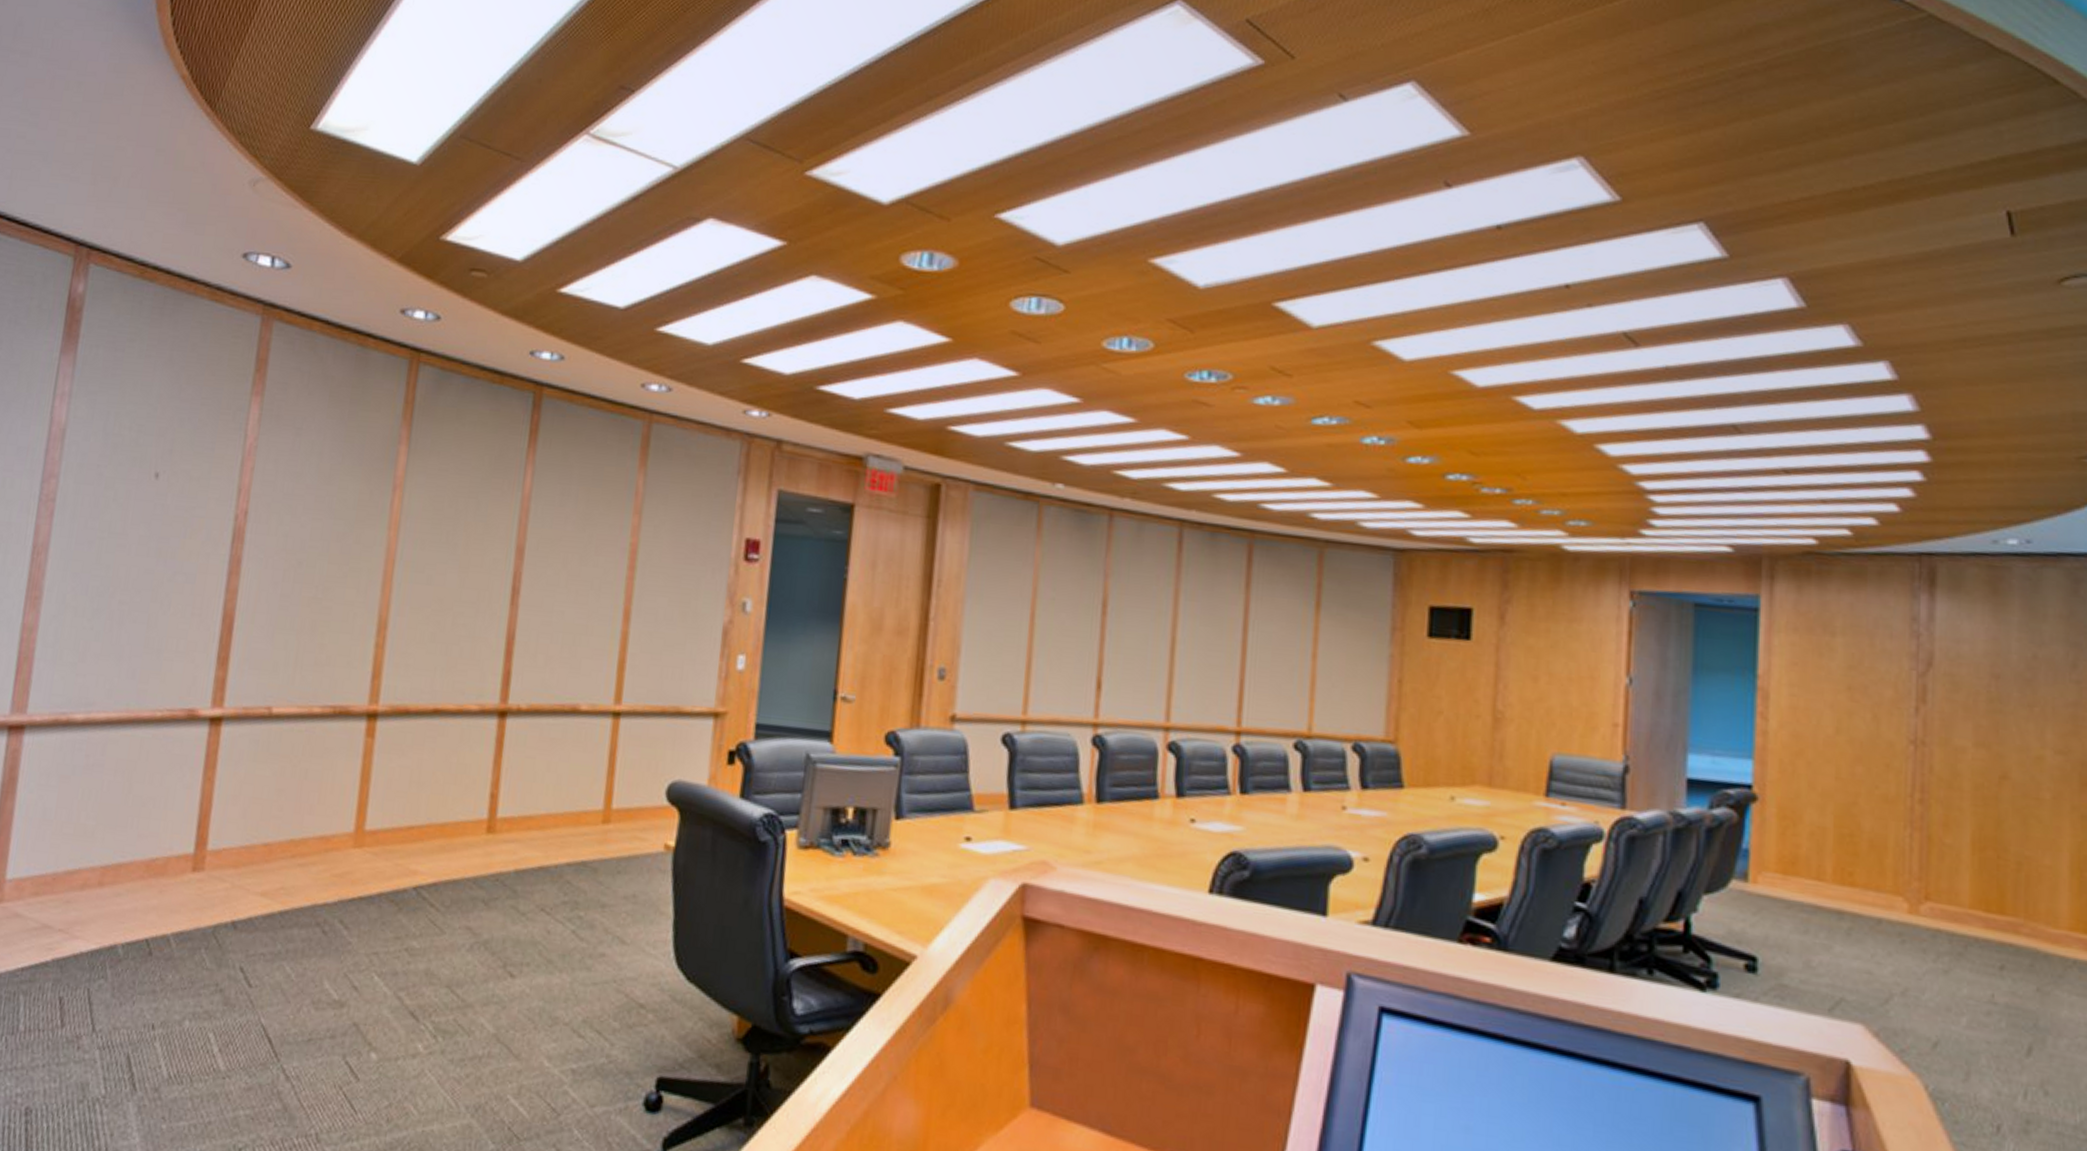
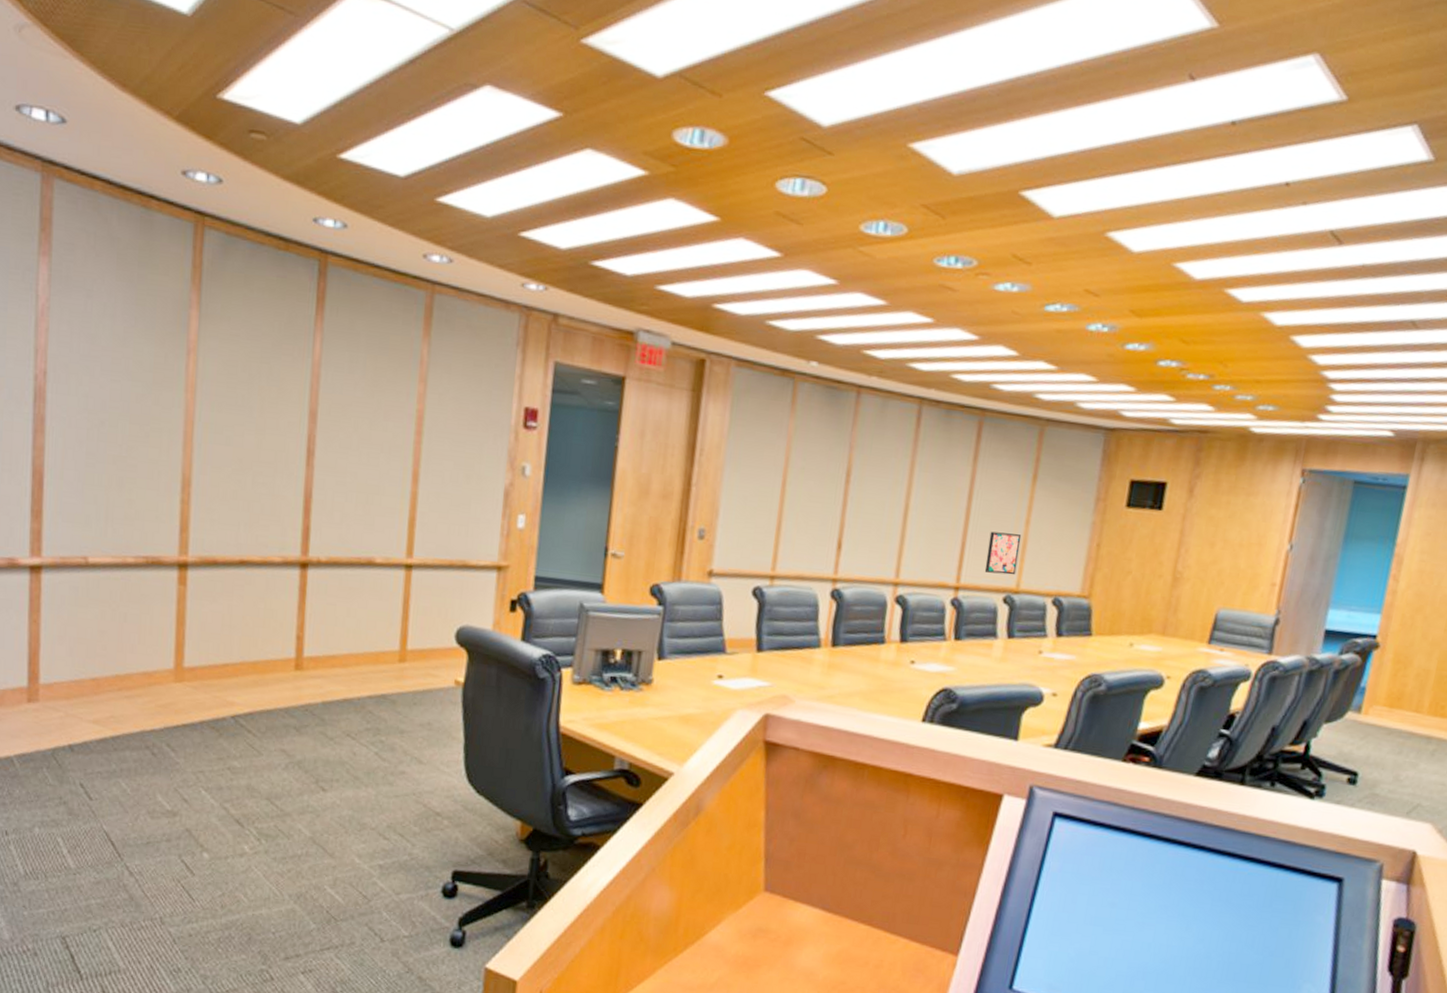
wall art: none [1269,667,1309,717] -> present [984,531,1022,575]

